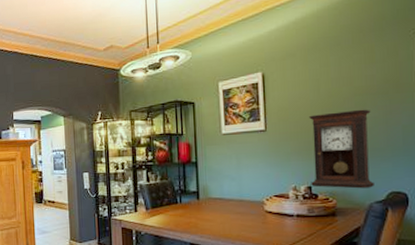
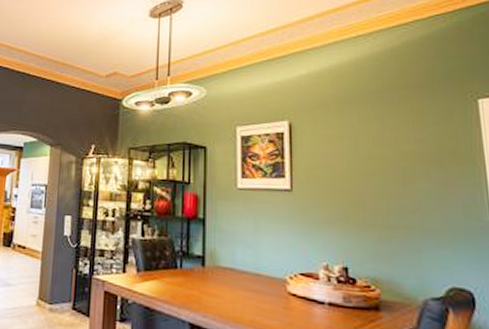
pendulum clock: present [309,109,374,189] -> none [345,178,429,279]

